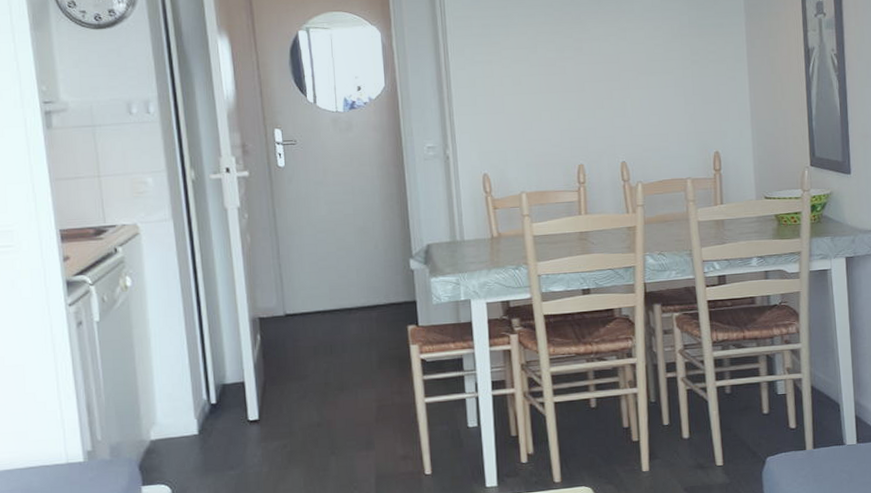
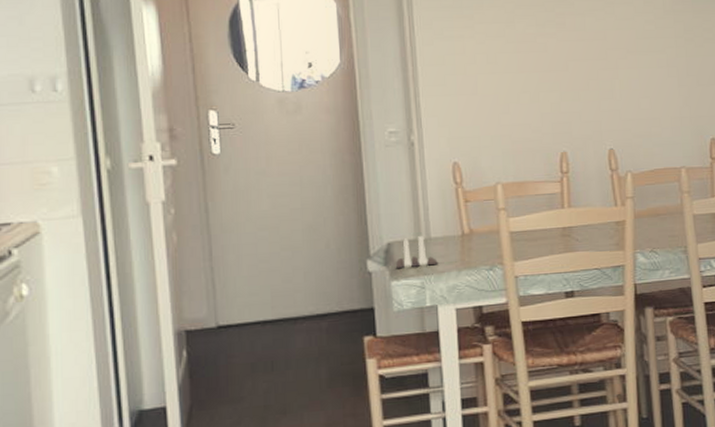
salt and pepper shaker set: none [434,239,471,268] -> present [395,236,438,269]

